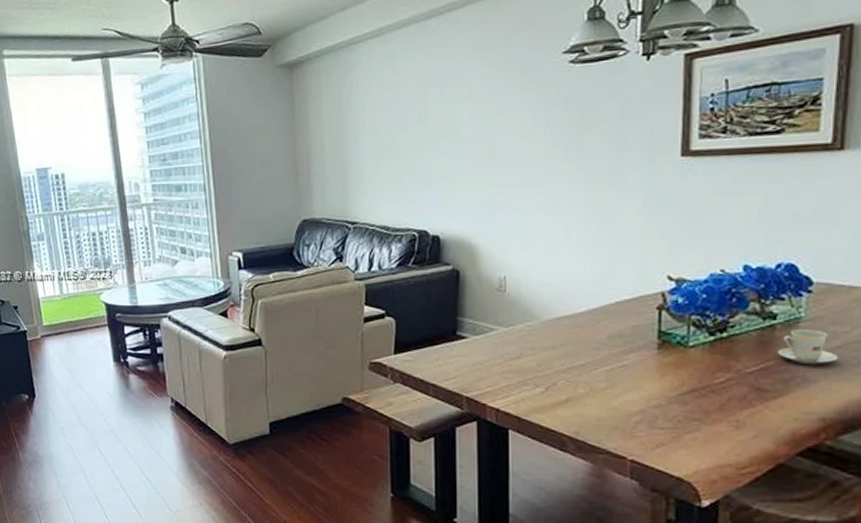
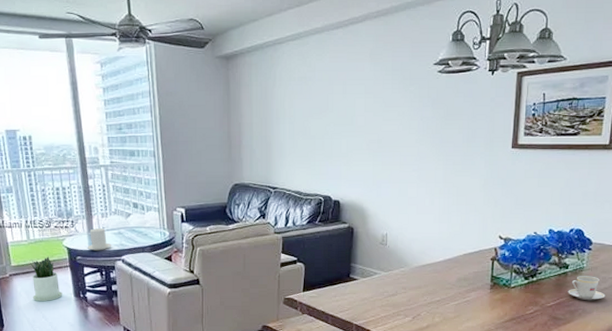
planter: none [63,314,100,367] -> present [29,256,63,301]
candle: none [127,279,157,306] -> present [87,228,112,251]

